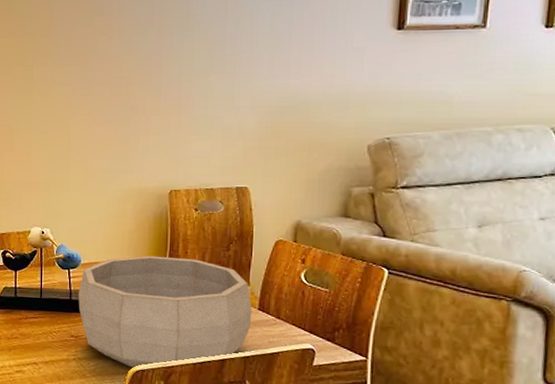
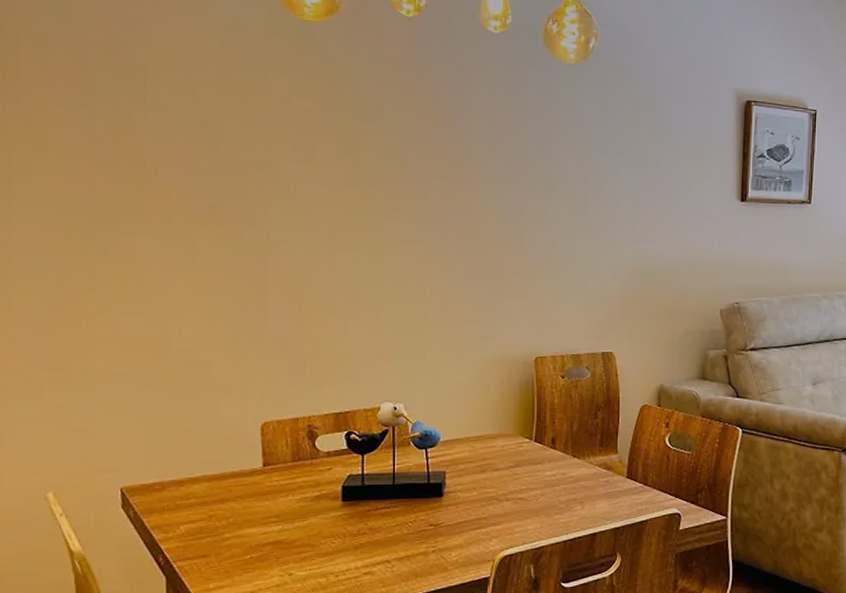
decorative bowl: present [78,256,252,368] -> none [437,428,621,554]

